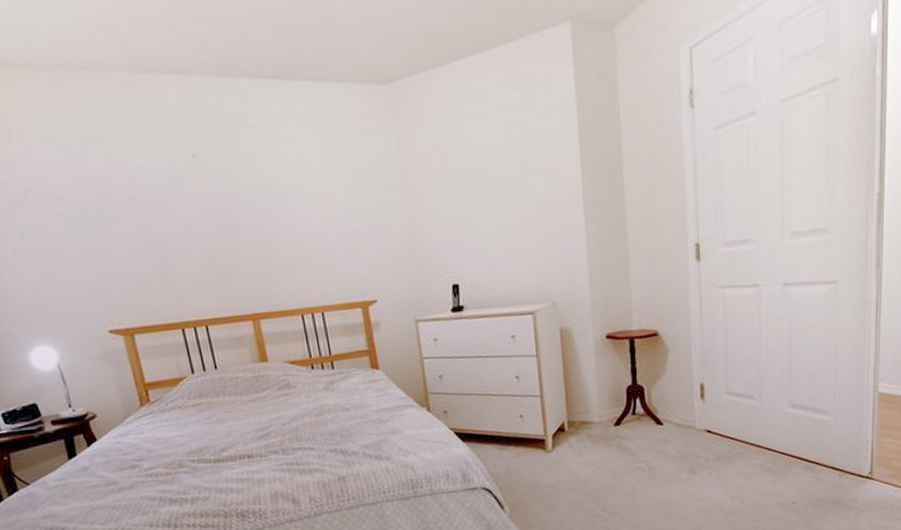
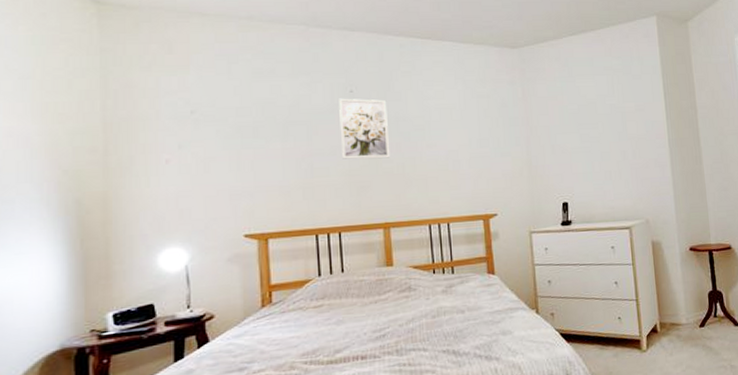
wall art: none [181,164,249,241] -> present [339,98,391,159]

